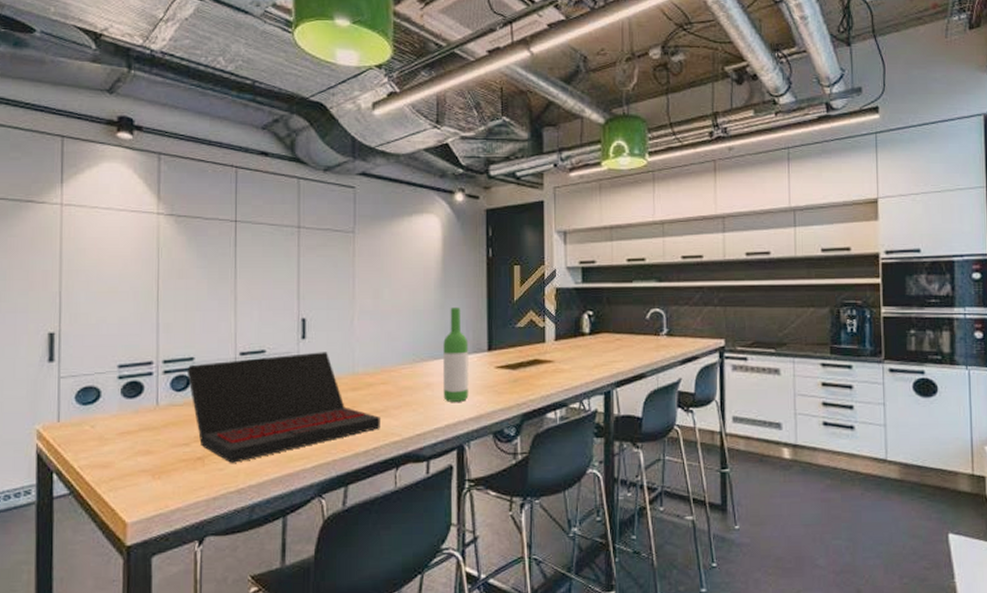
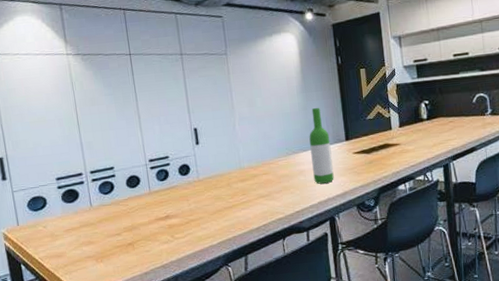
laptop: present [187,352,380,463] -> none [109,153,267,246]

